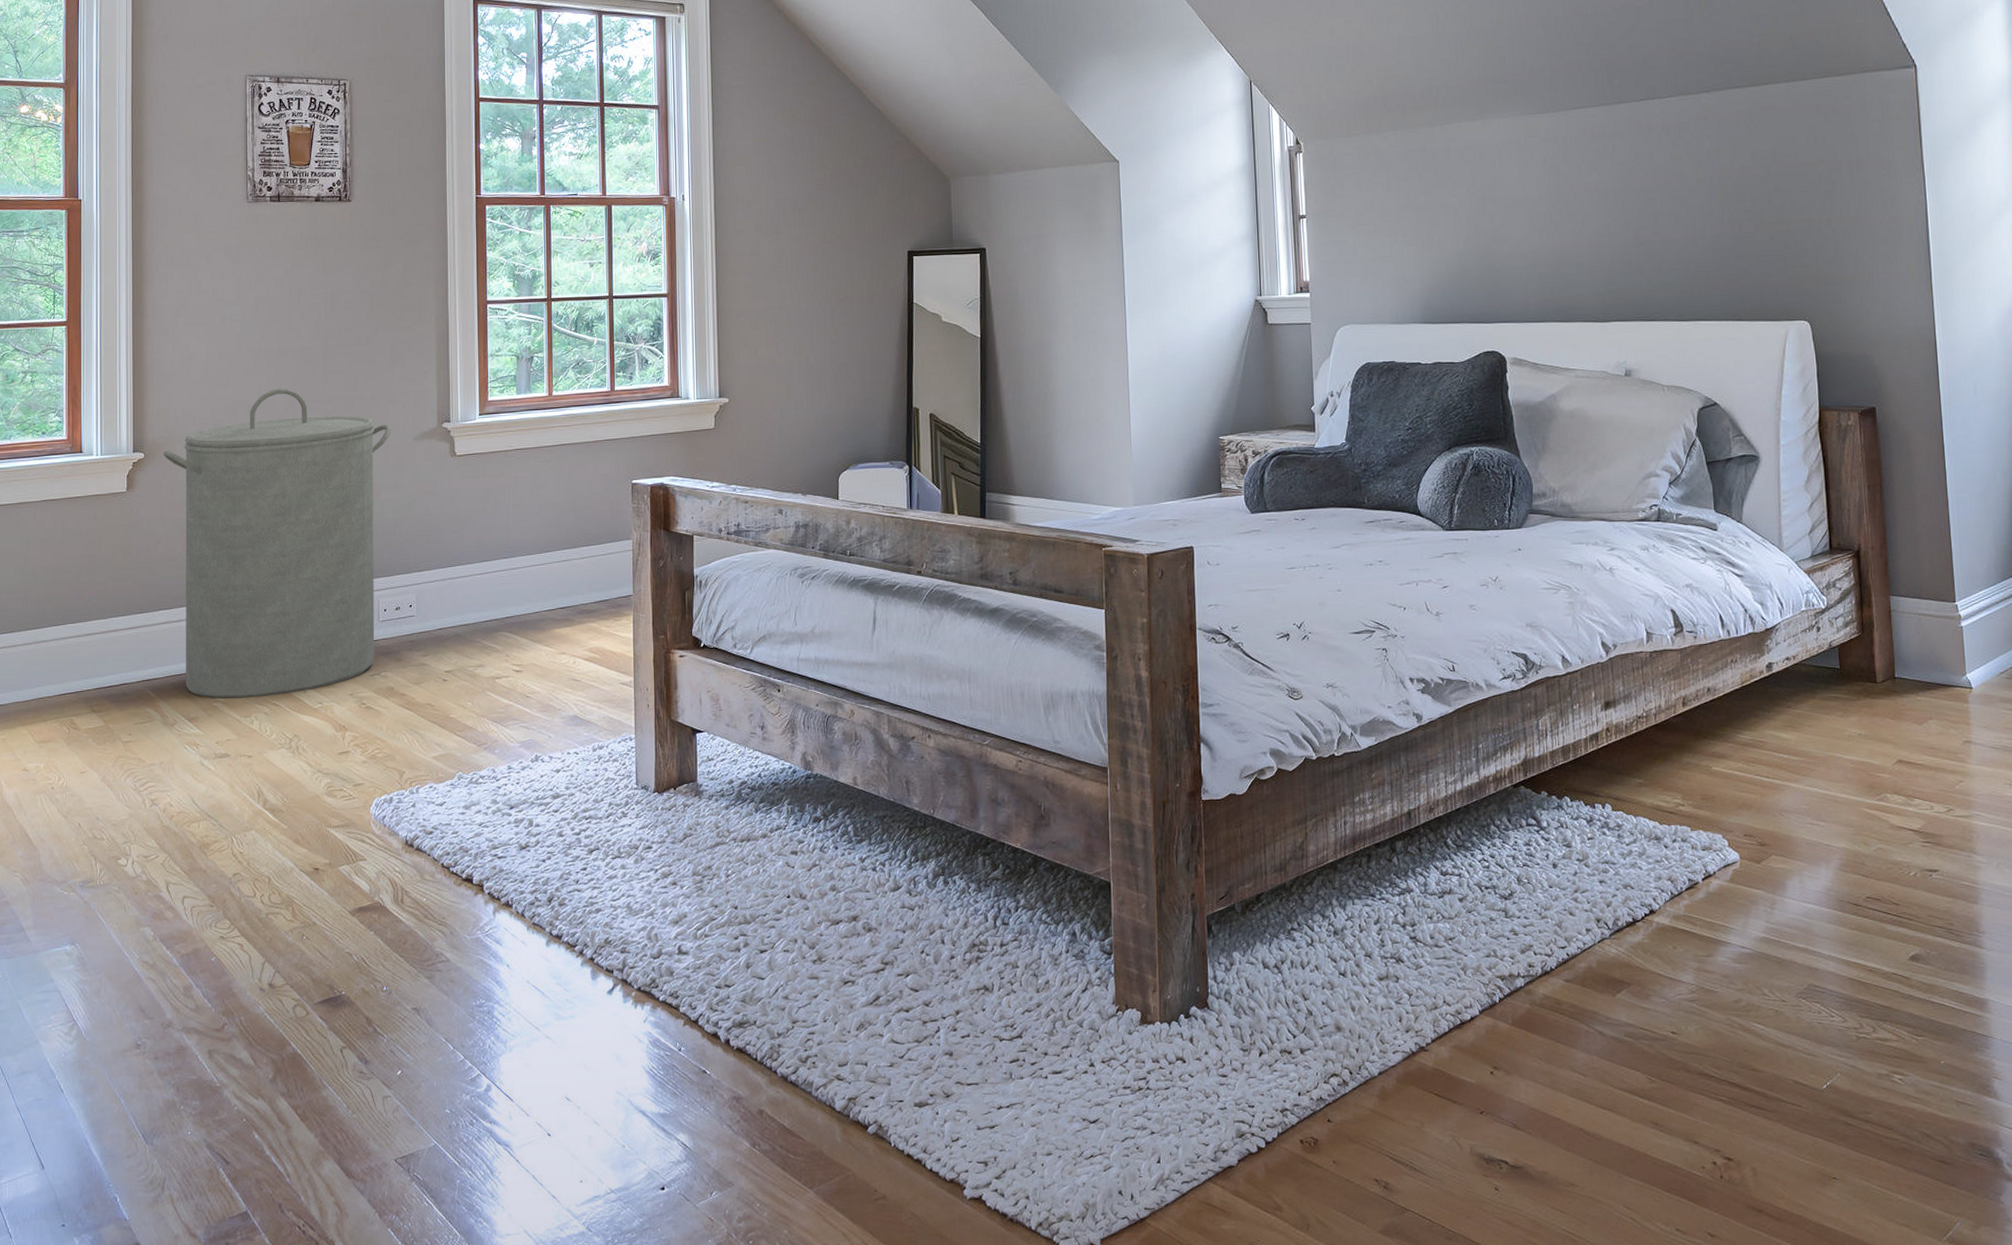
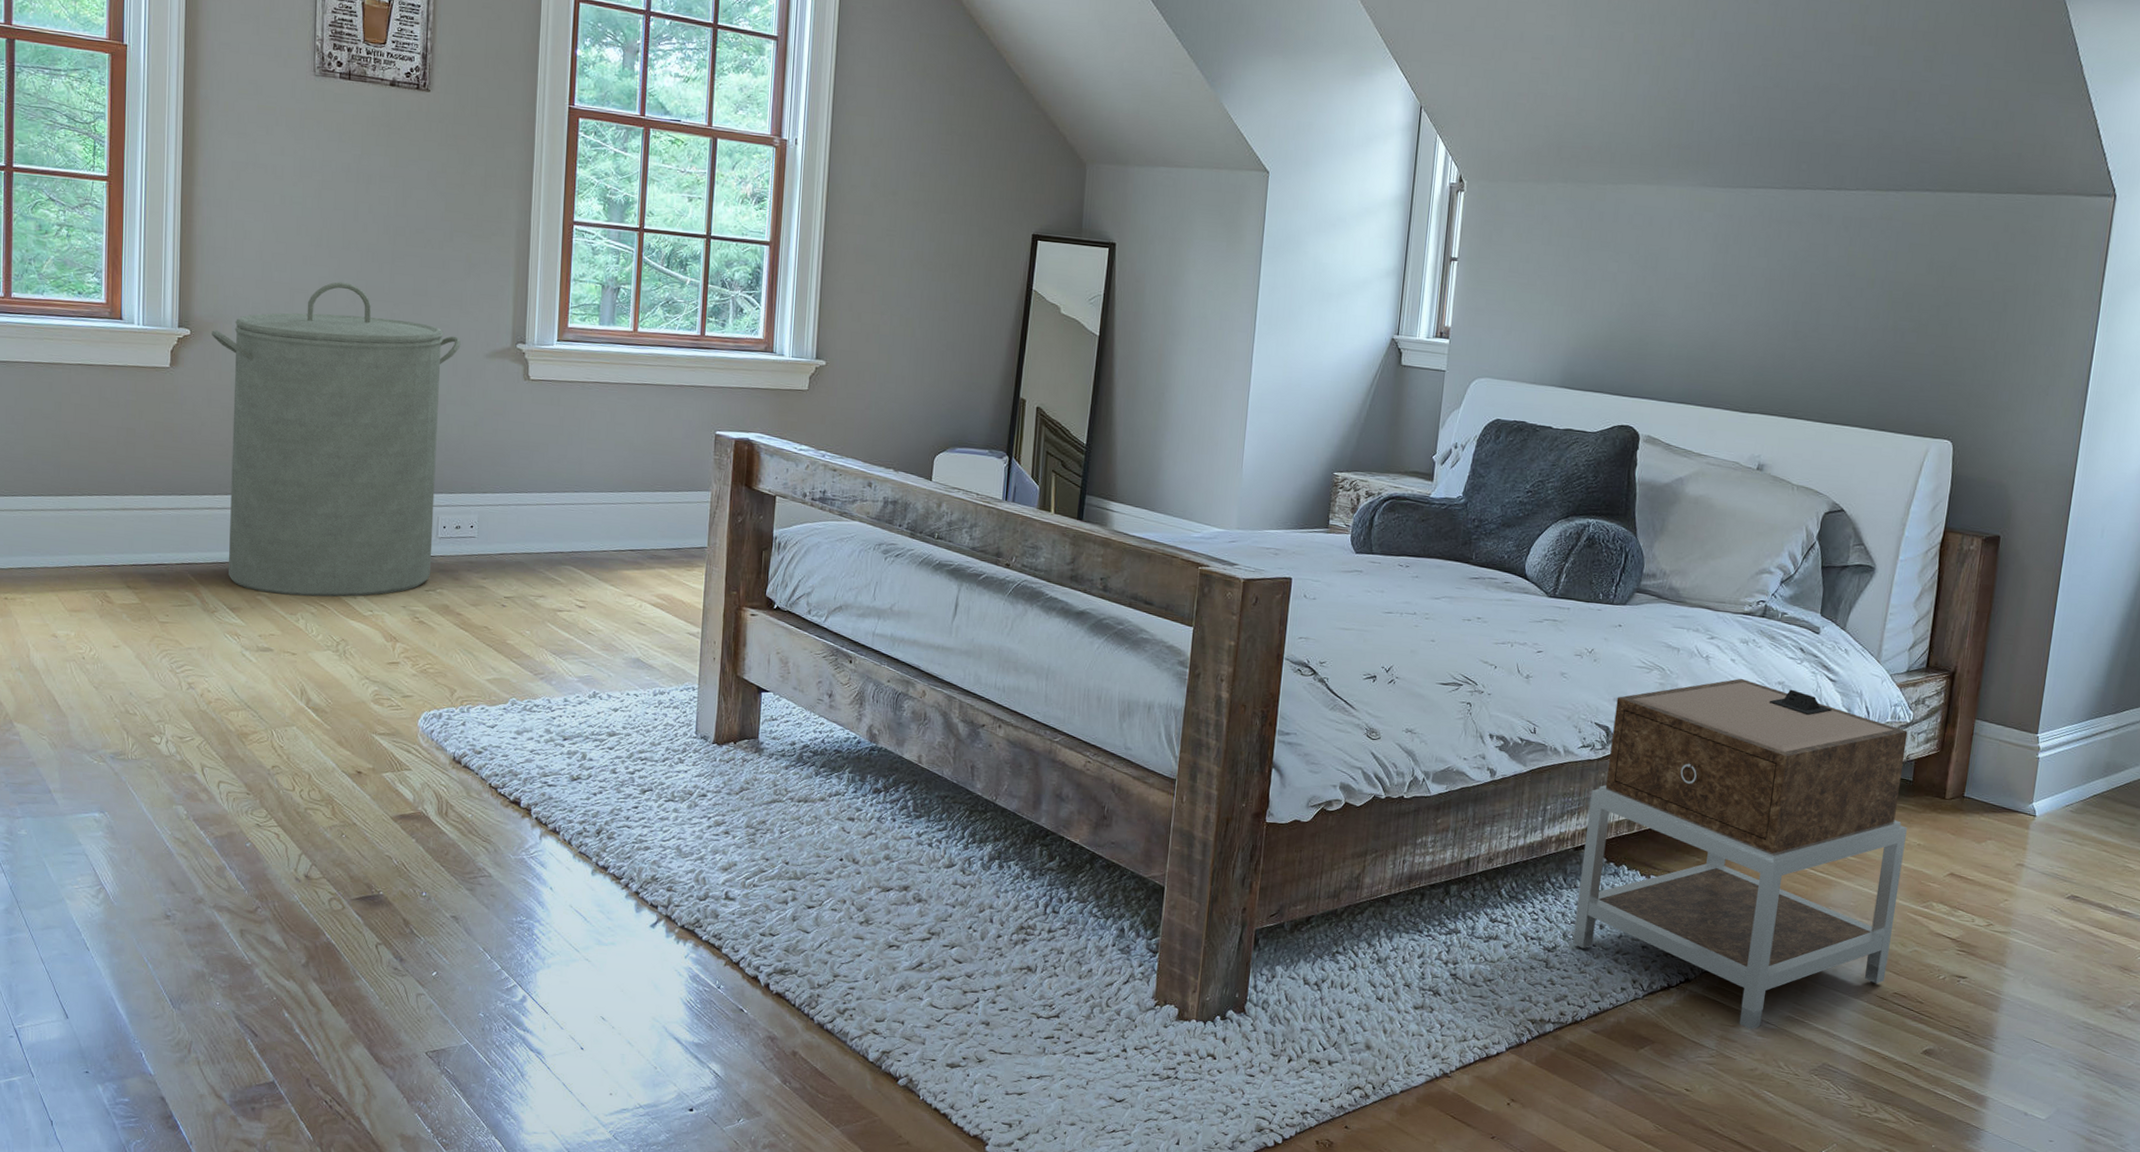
nightstand: none [1520,586,1855,957] -> present [1573,678,1908,1030]

